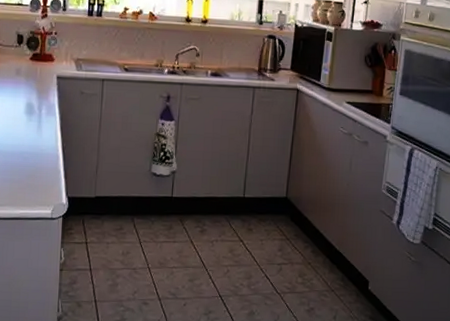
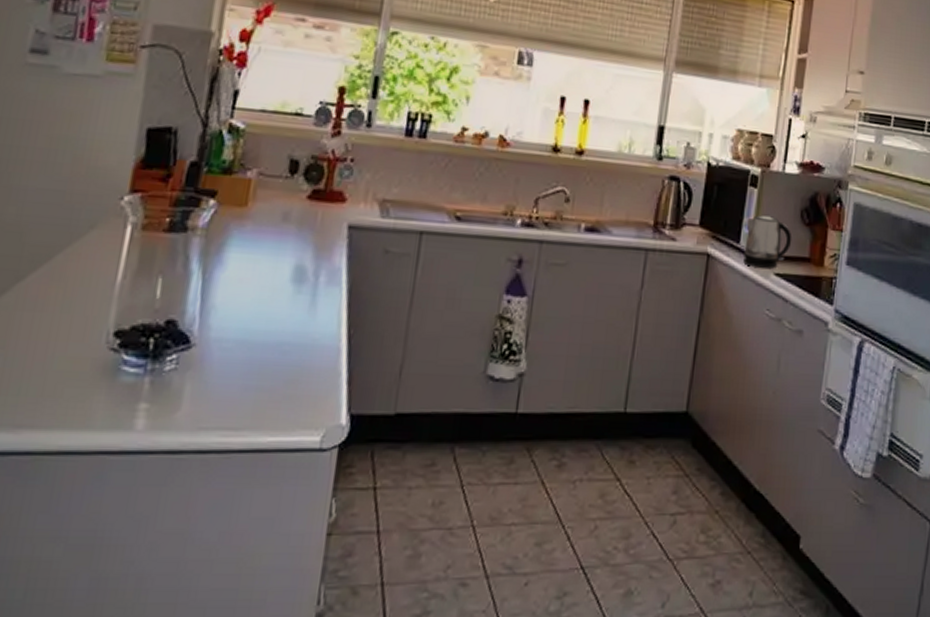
kettle: none [323,61,359,99] -> present [743,215,792,270]

